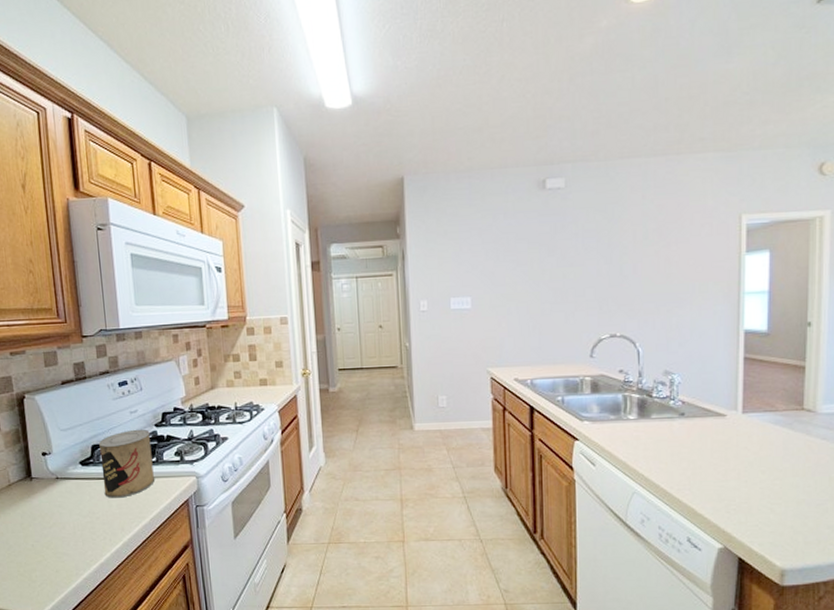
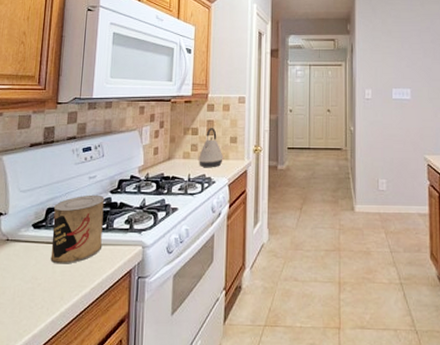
kettle: none [243,352,270,395] -> present [198,127,223,168]

